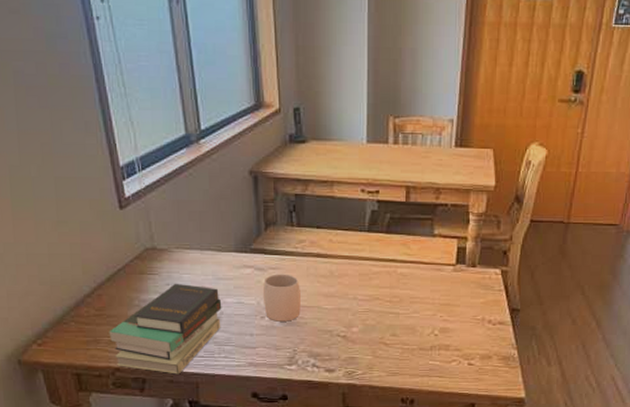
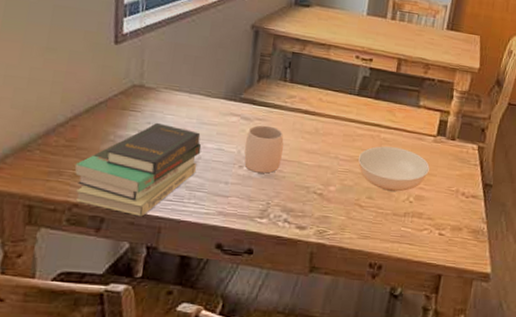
bowl: none [377,281,452,326] -> present [357,146,430,192]

